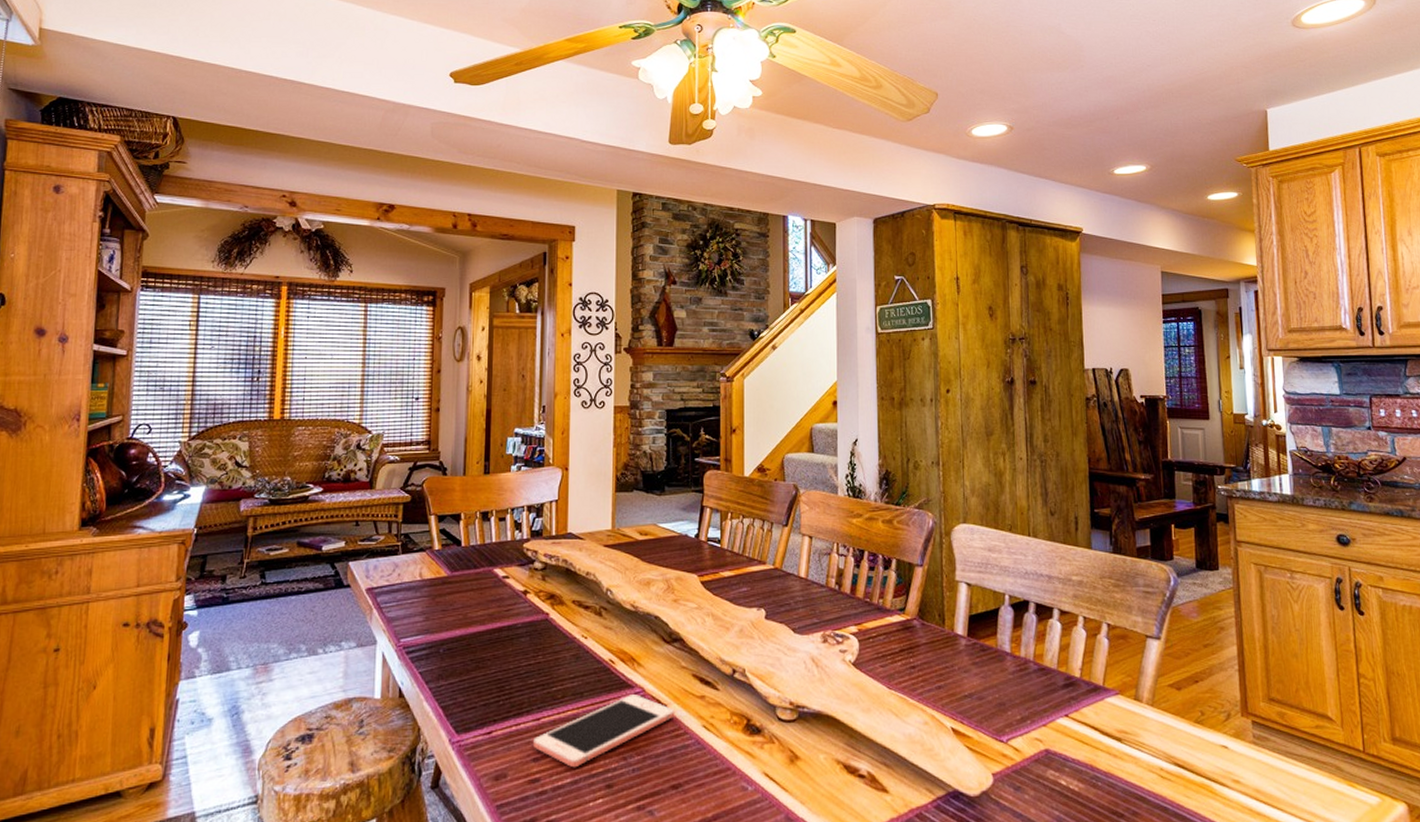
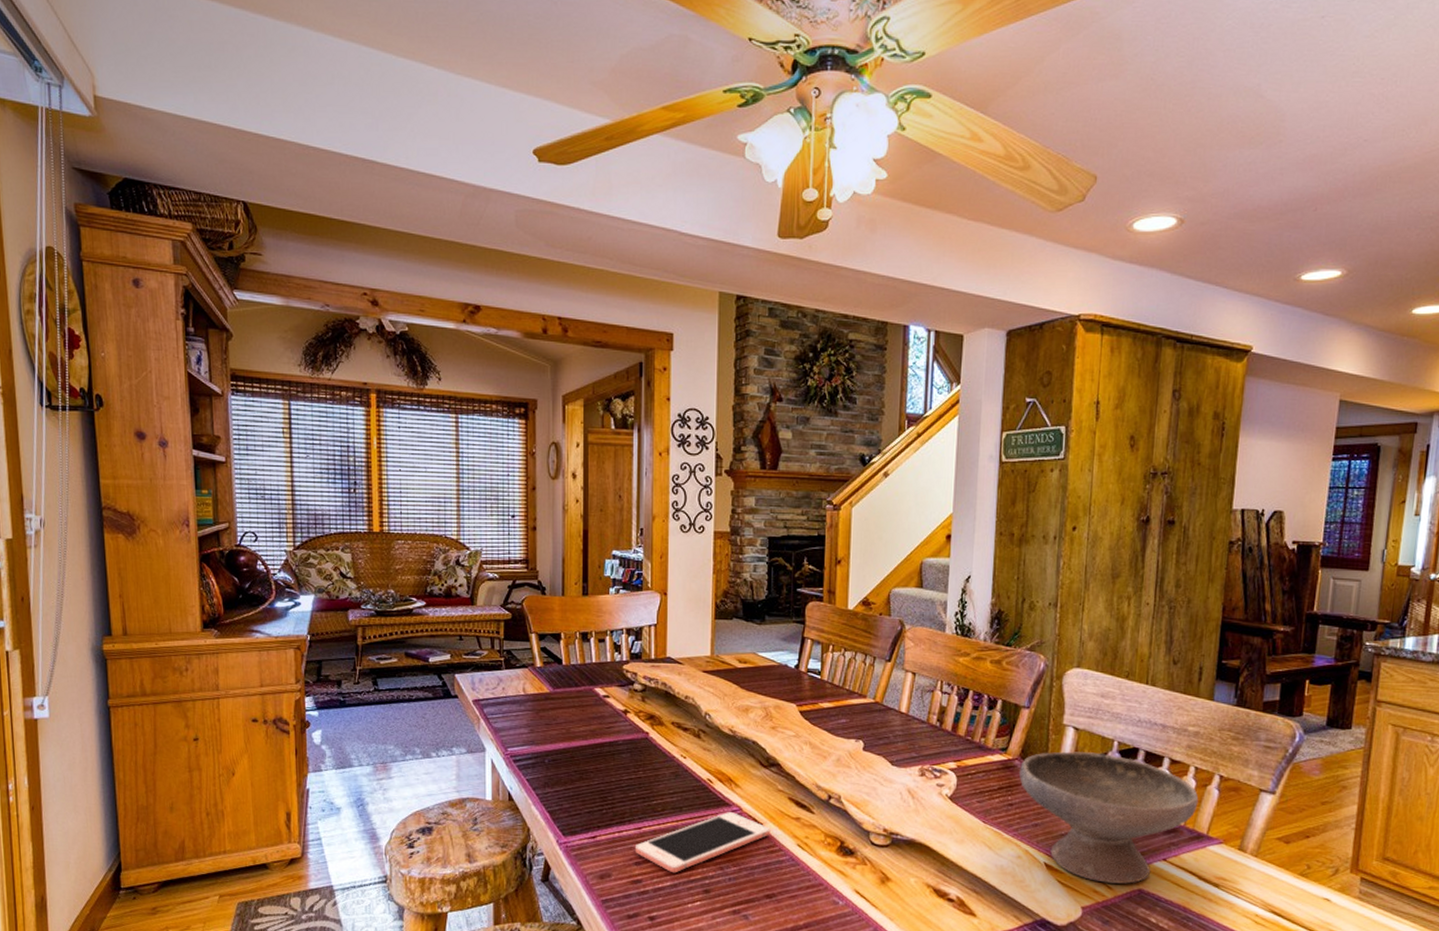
bowl: none [919,607,1091,745] -> present [1019,751,1199,884]

